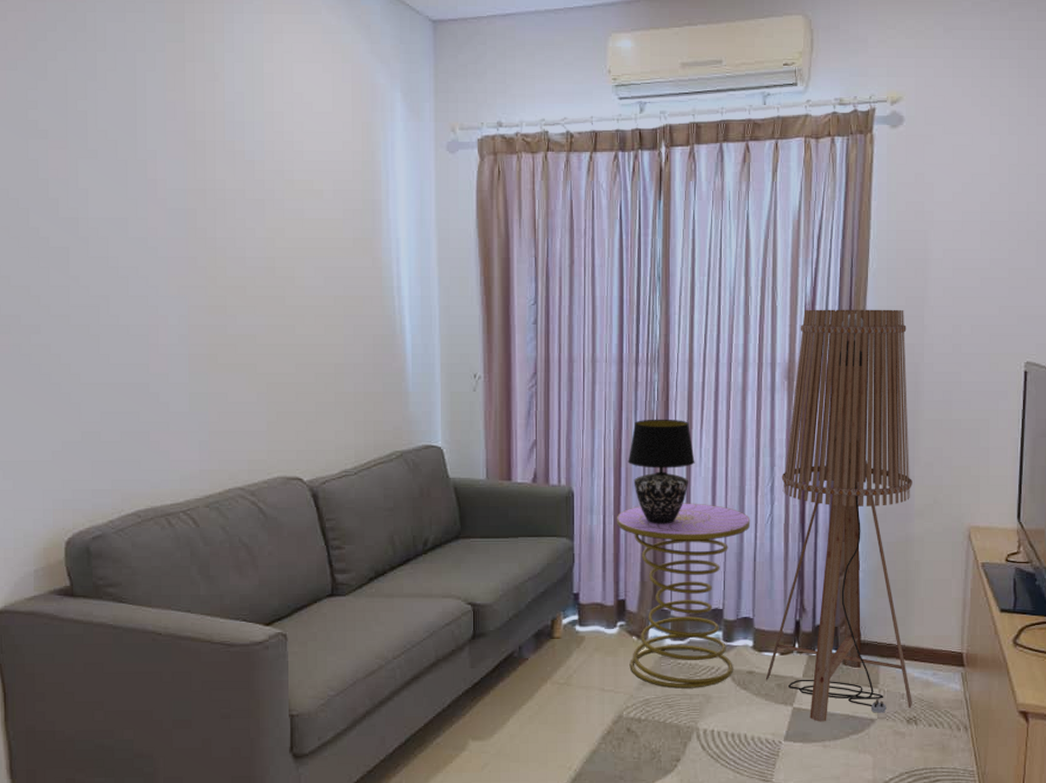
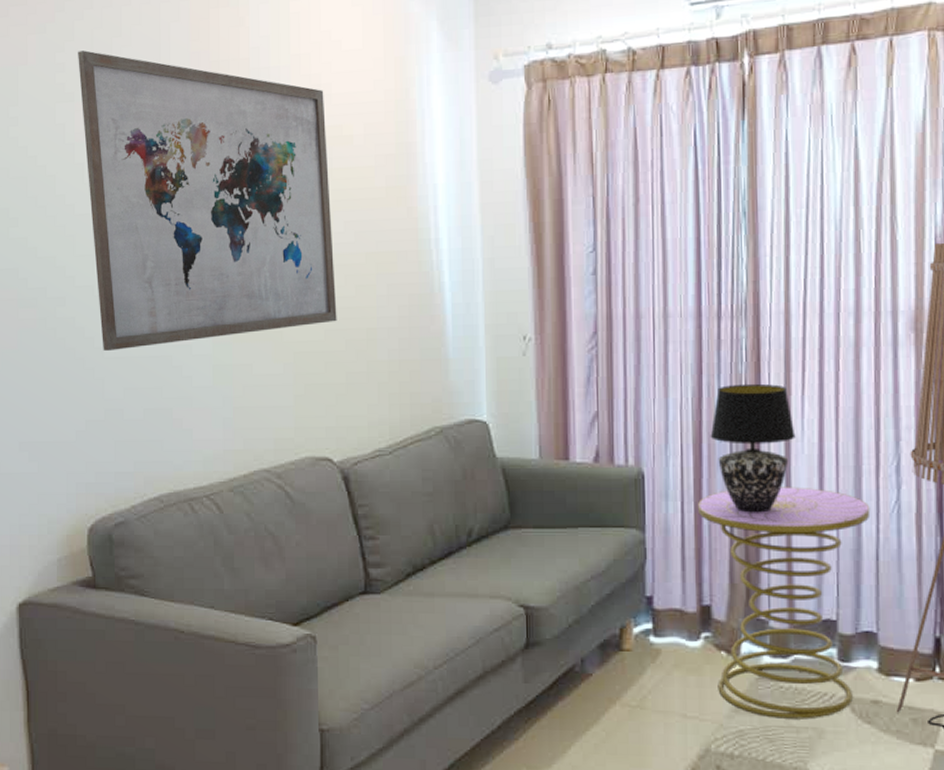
wall art: none [51,90,308,377] -> present [78,50,337,351]

